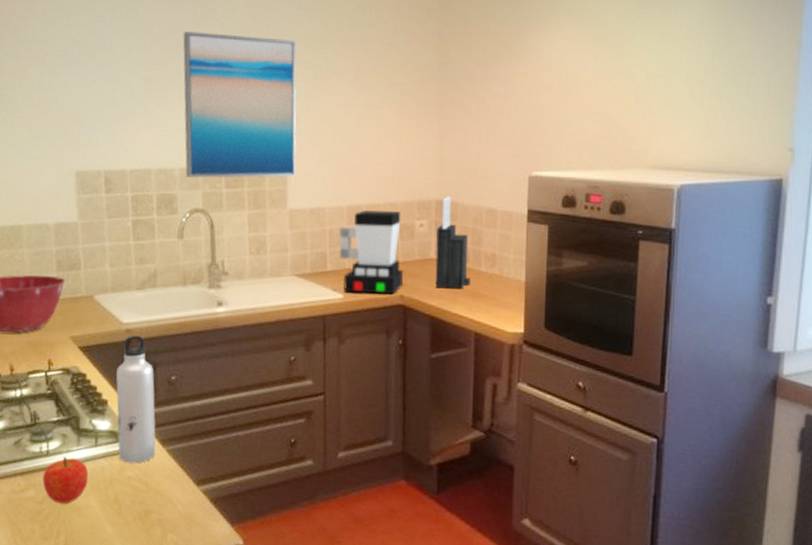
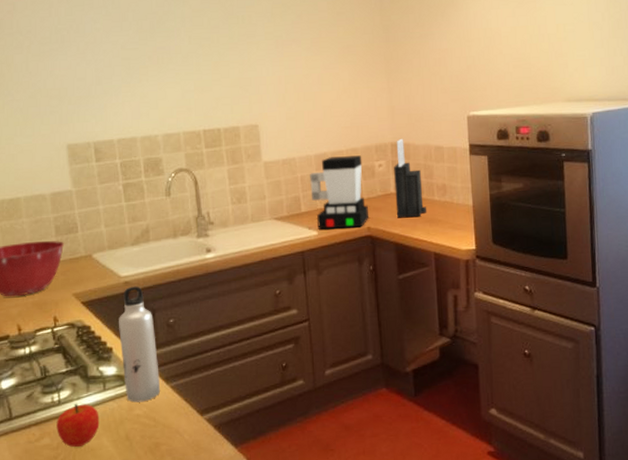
wall art: present [183,30,297,179] -> none [156,13,267,142]

